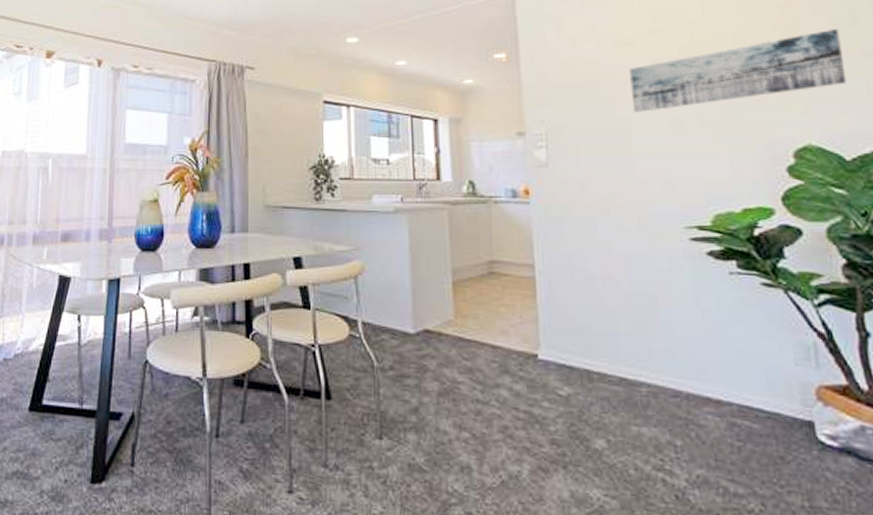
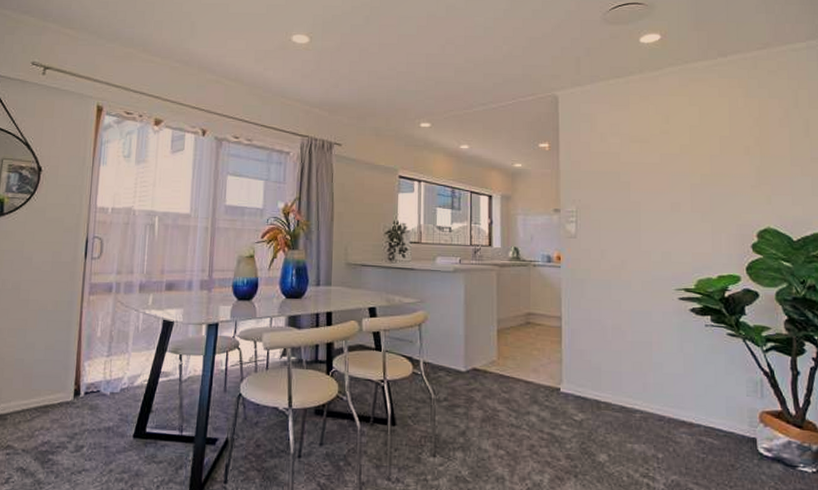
wall art: present [629,28,847,112] -> none [643,137,799,197]

